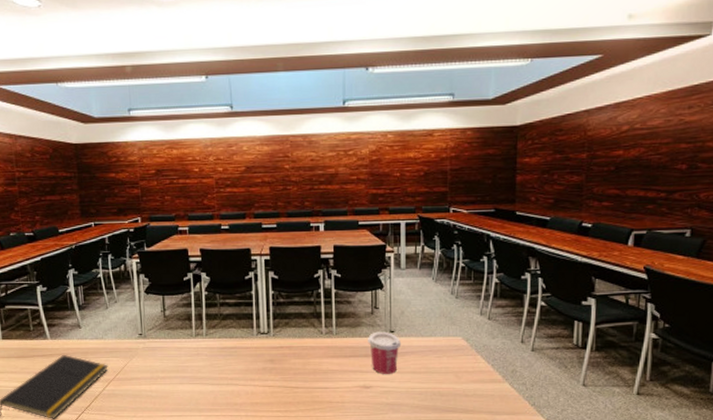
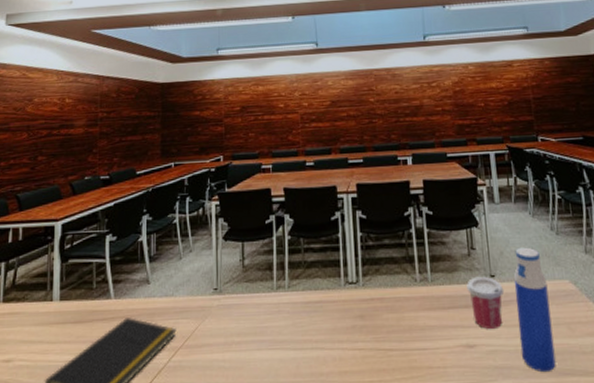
water bottle: none [411,308,441,408] -> present [513,247,556,372]

